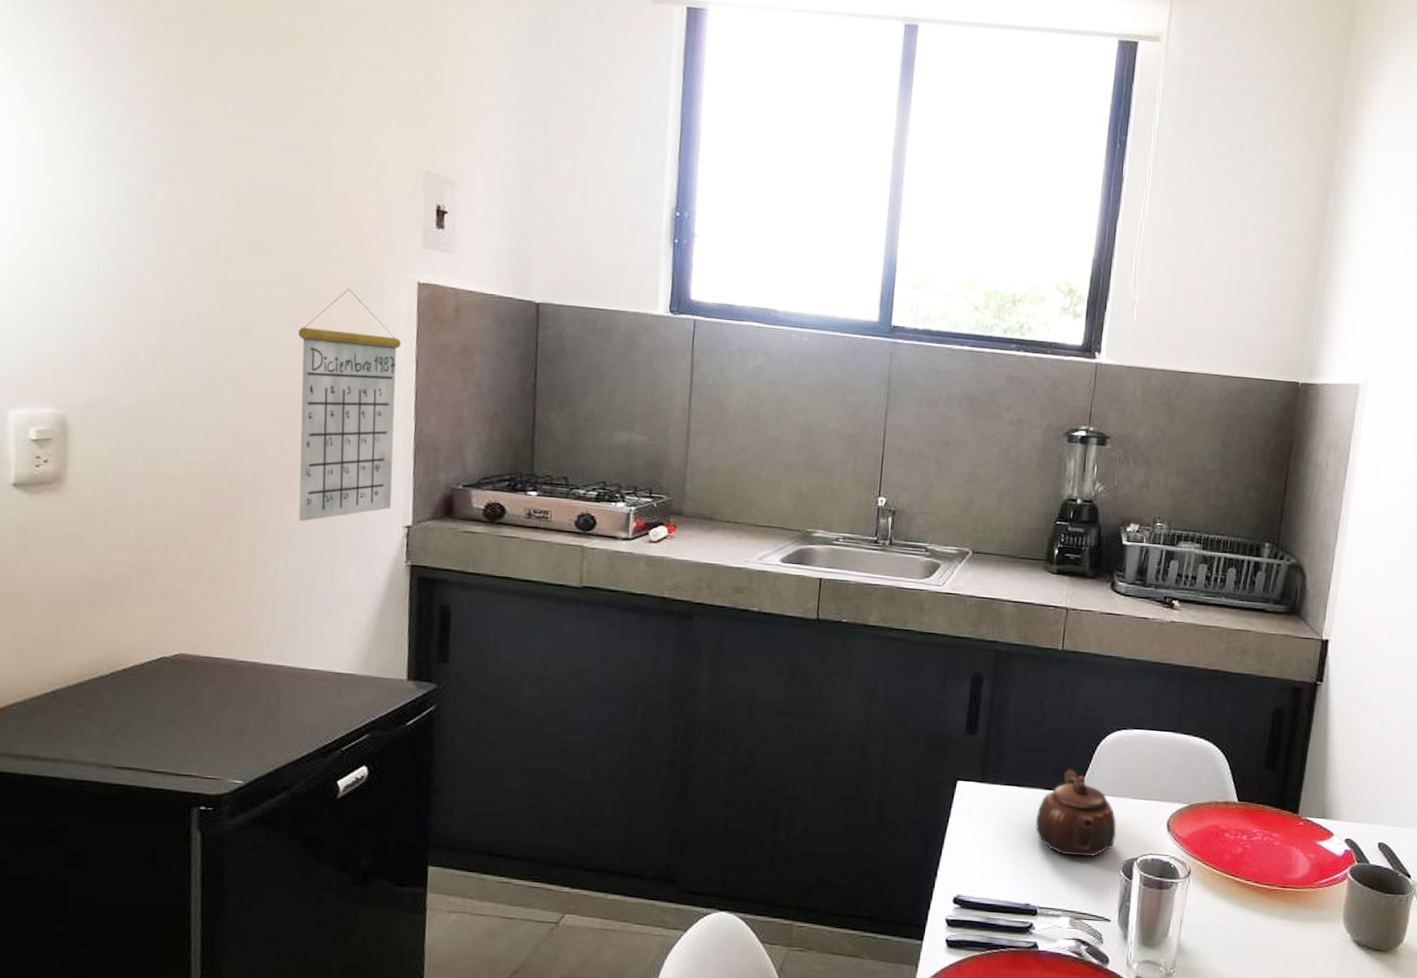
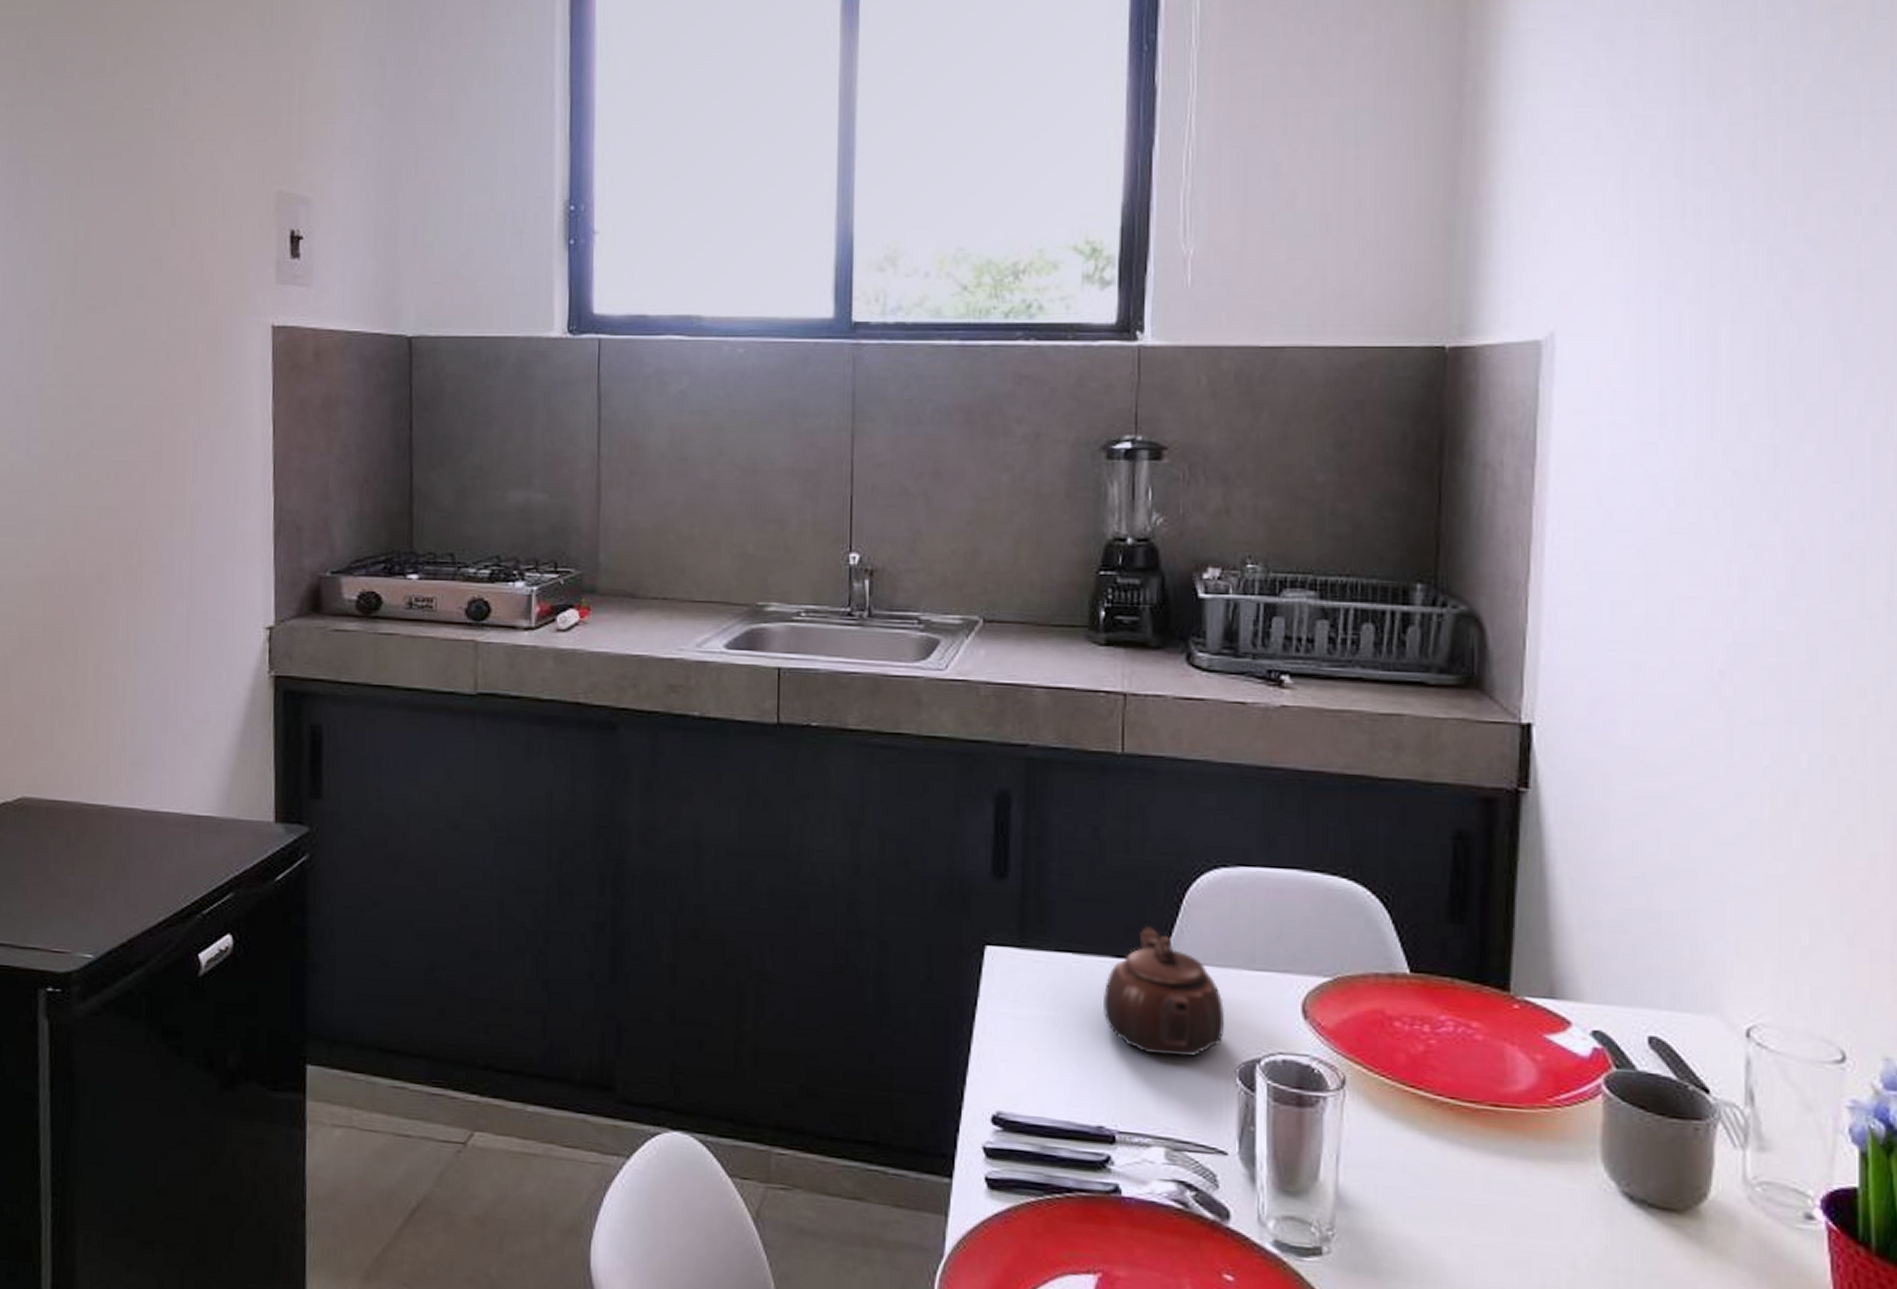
calendar: present [298,288,402,522] -> none [142,341,256,629]

